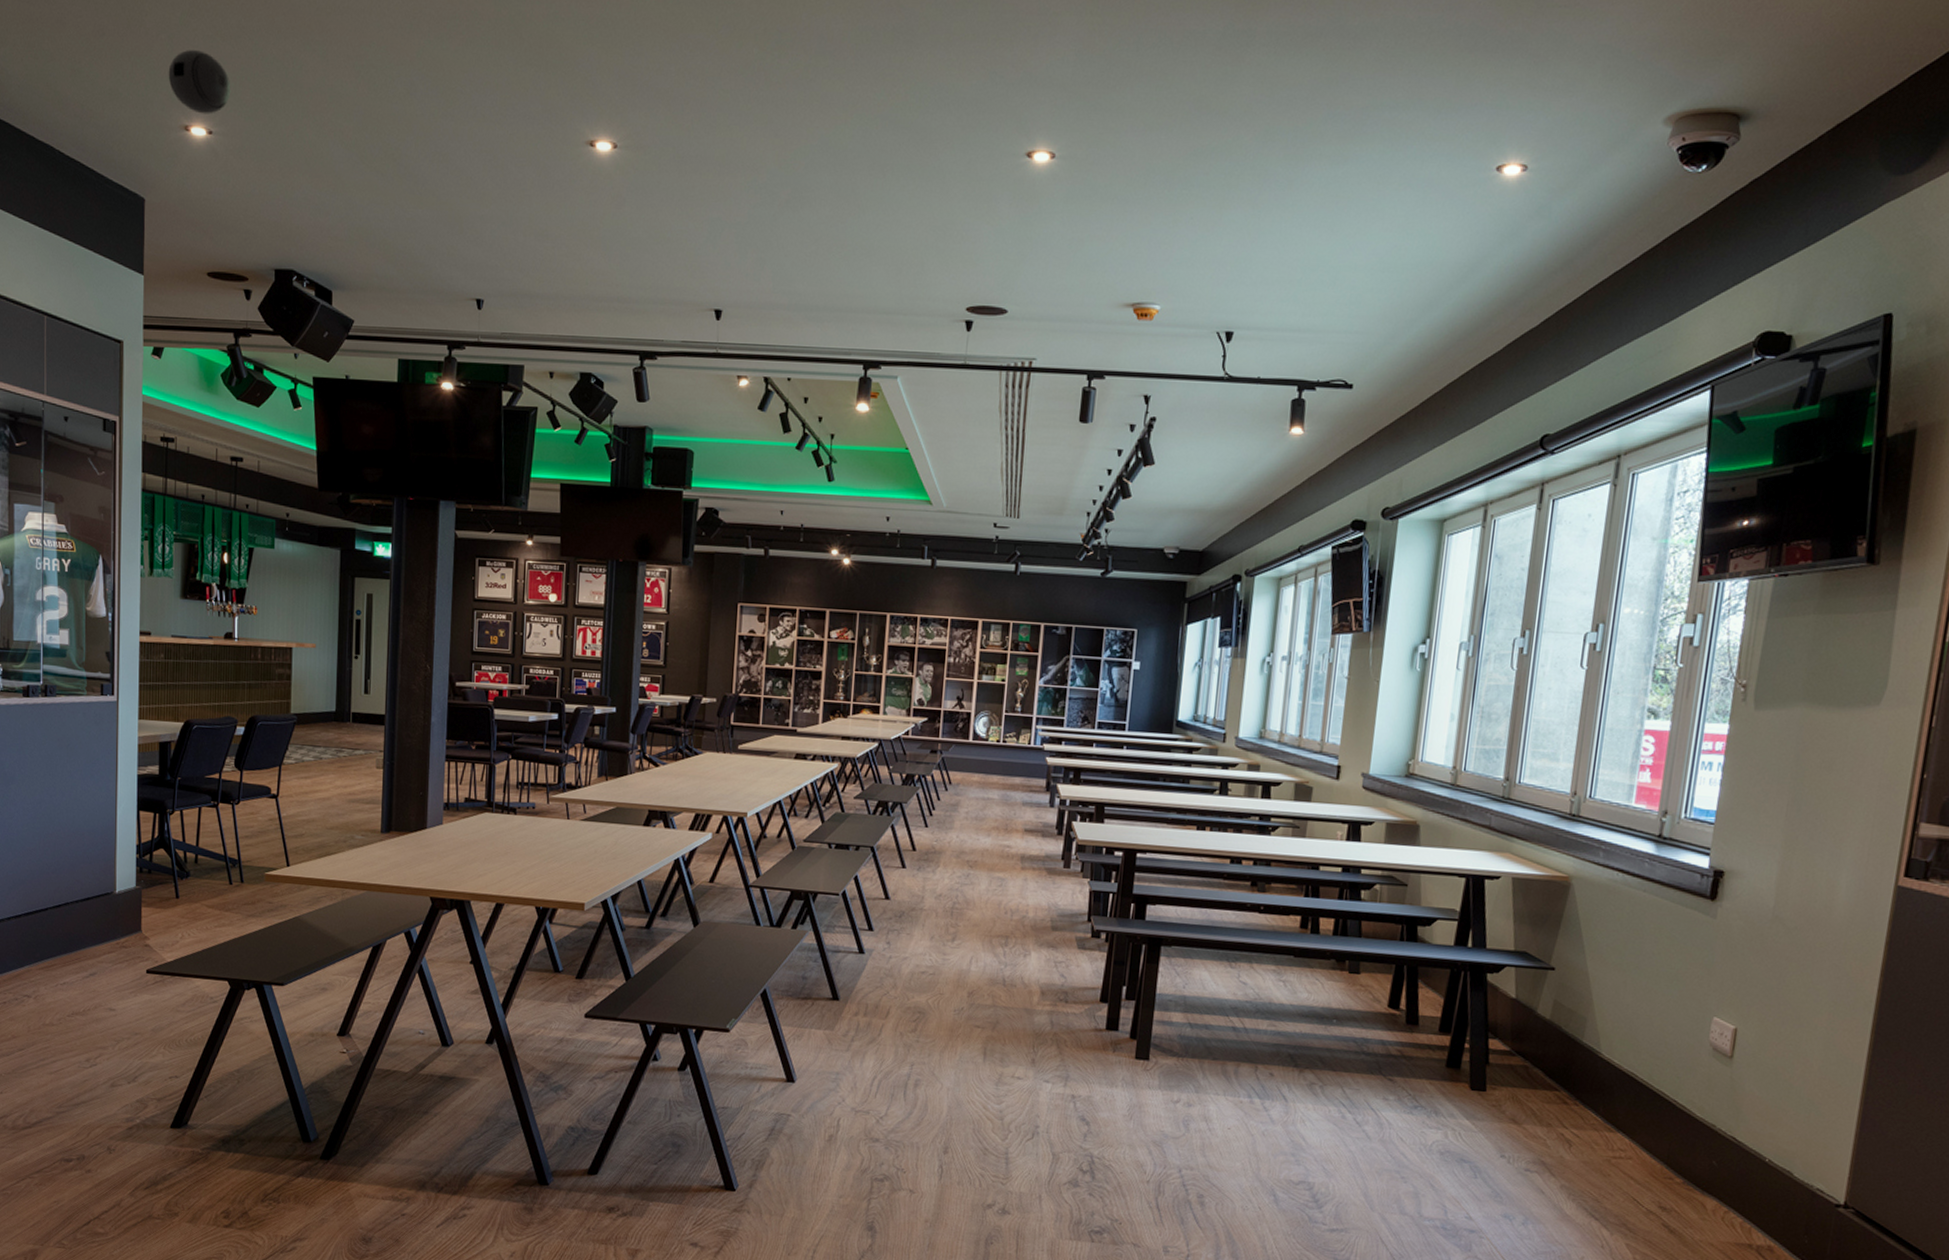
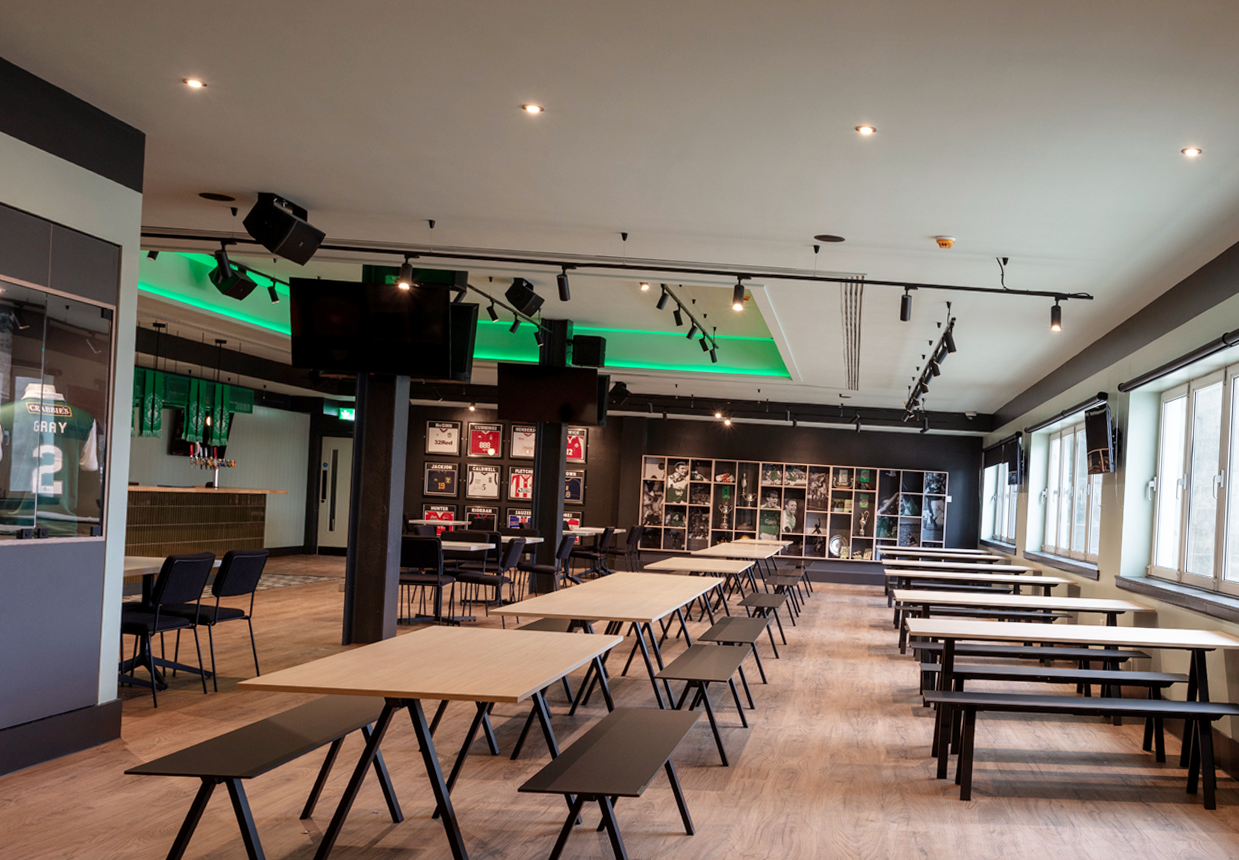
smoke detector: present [168,50,231,114] -> none [169,21,224,71]

